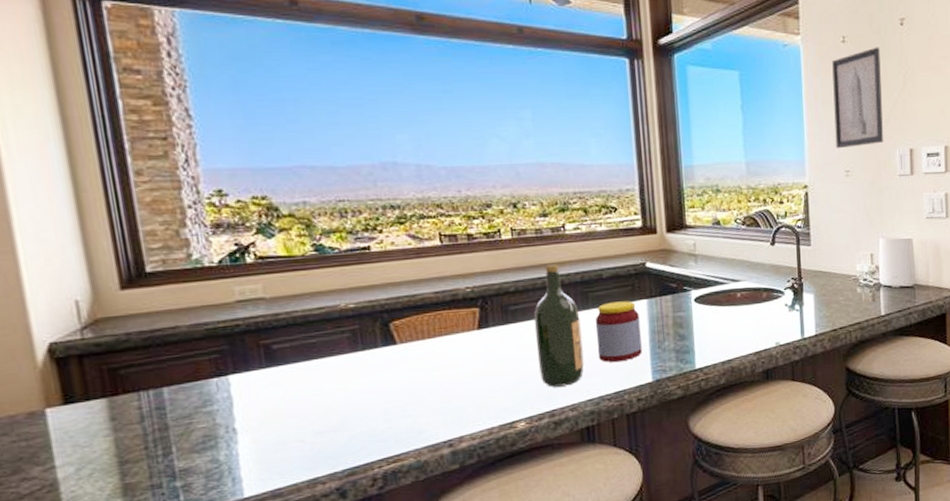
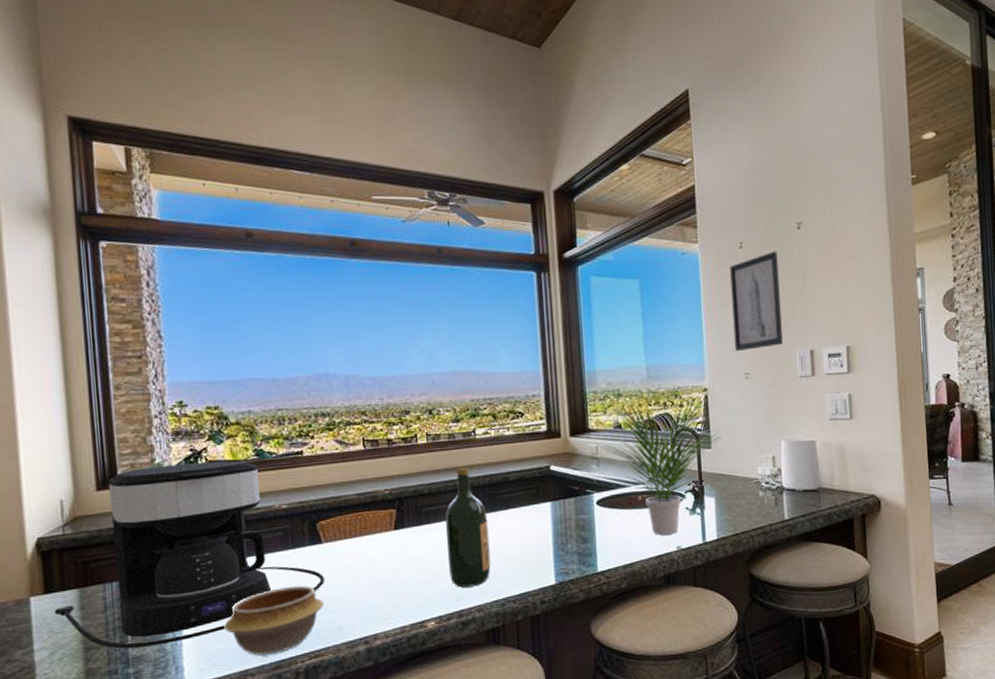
coffee maker: none [78,256,401,462] -> present [54,460,325,649]
bowl: none [287,389,401,463] -> present [224,586,324,656]
jar: present [595,301,642,362] -> none [501,503,546,564]
potted plant: none [698,195,821,332] -> present [601,398,721,535]

